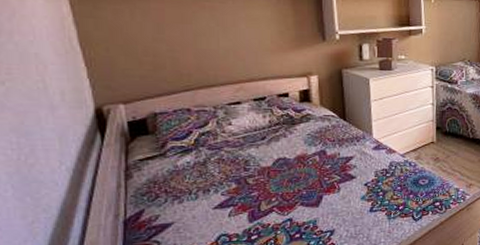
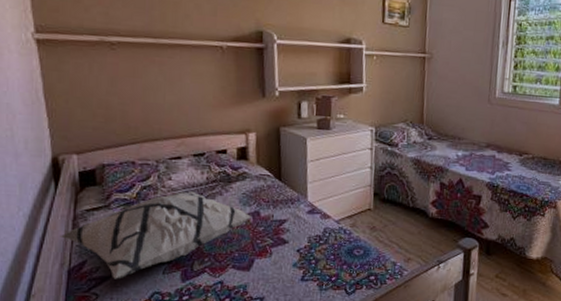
decorative pillow: none [111,135,317,226] -> present [60,191,251,279]

